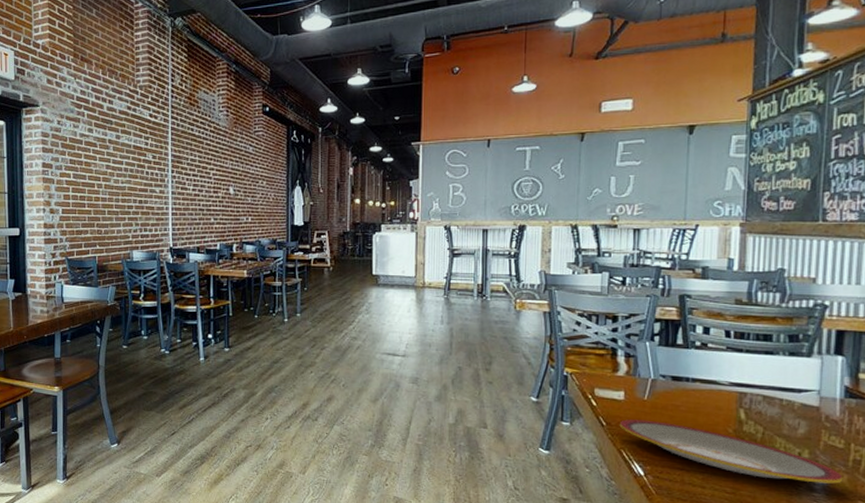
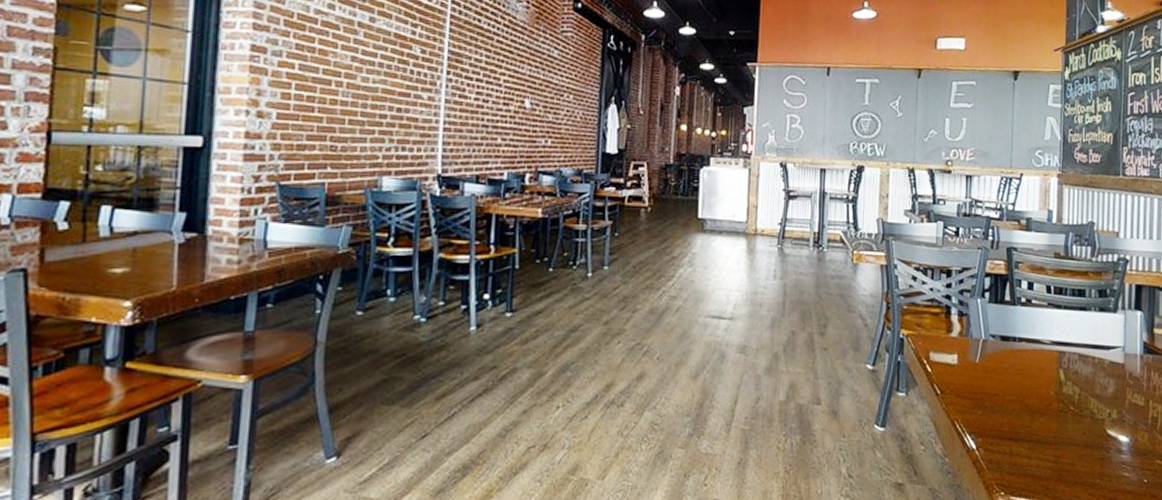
plate: present [619,419,843,484] -> none [953,385,1145,444]

